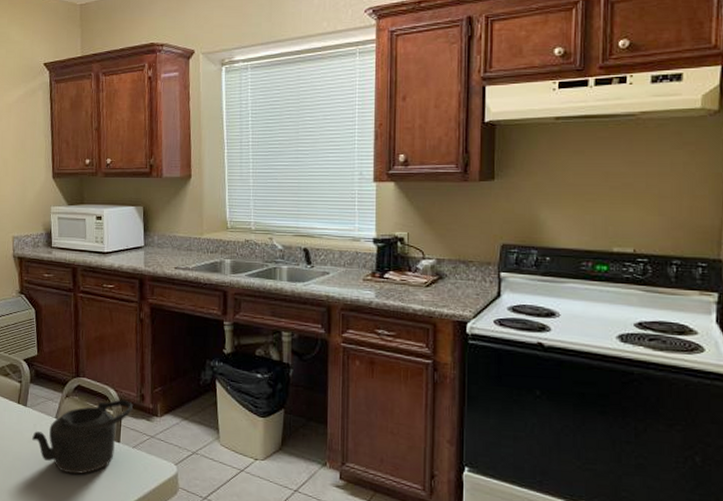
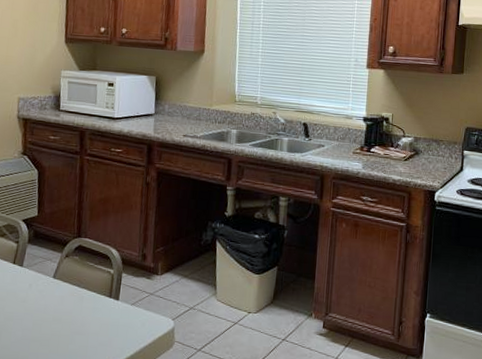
teapot: present [32,399,133,475] -> none [26,259,134,333]

